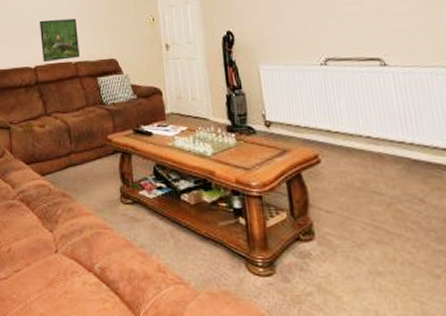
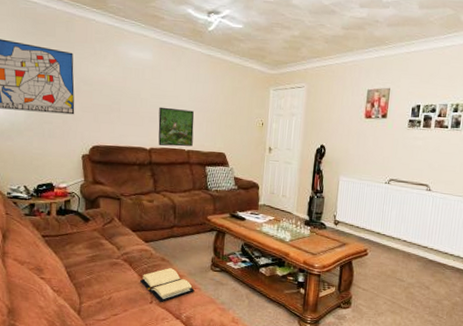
book: none [41,204,105,250] -> present [140,267,195,302]

